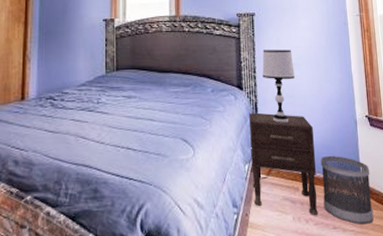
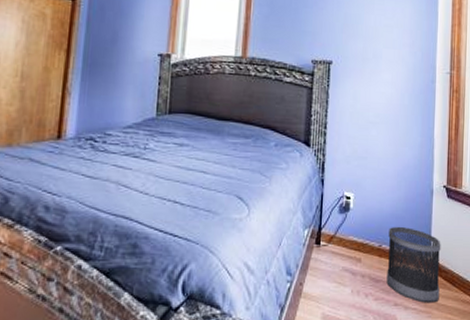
nightstand: present [249,112,318,216] -> none [310,173,384,291]
table lamp: present [262,50,295,123] -> none [334,103,370,187]

